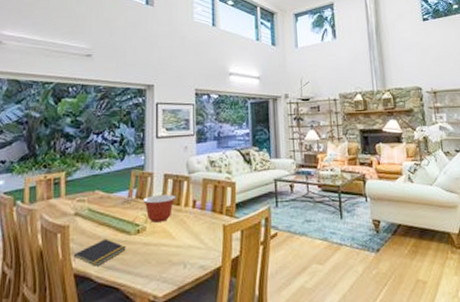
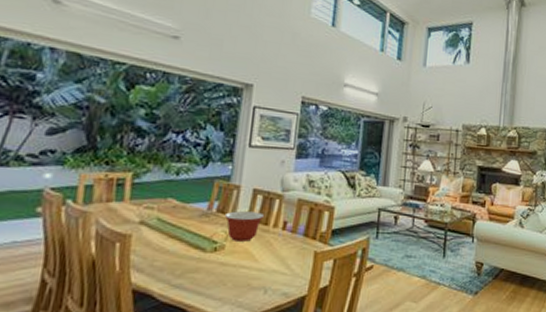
notepad: present [73,238,126,266] -> none [132,253,199,283]

